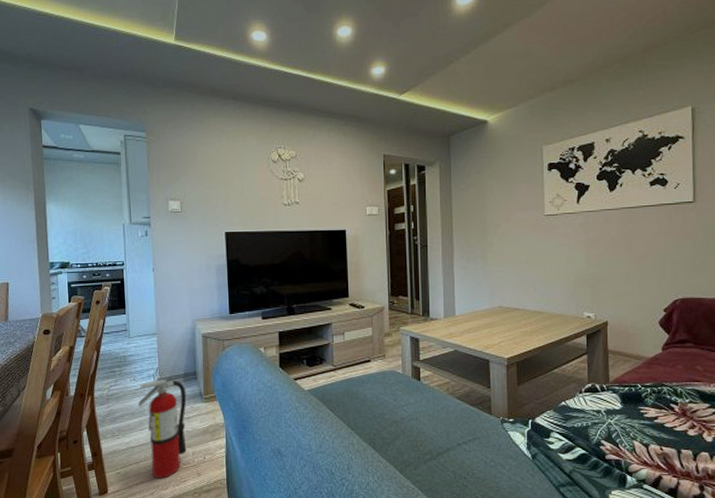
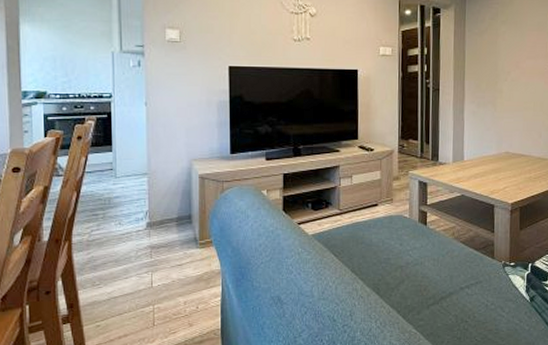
fire extinguisher: present [138,374,187,478] -> none [124,217,180,330]

